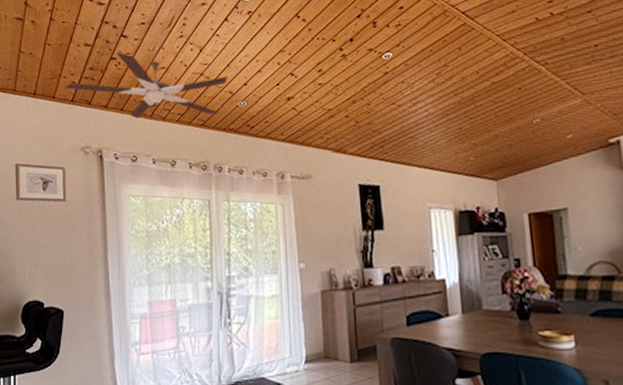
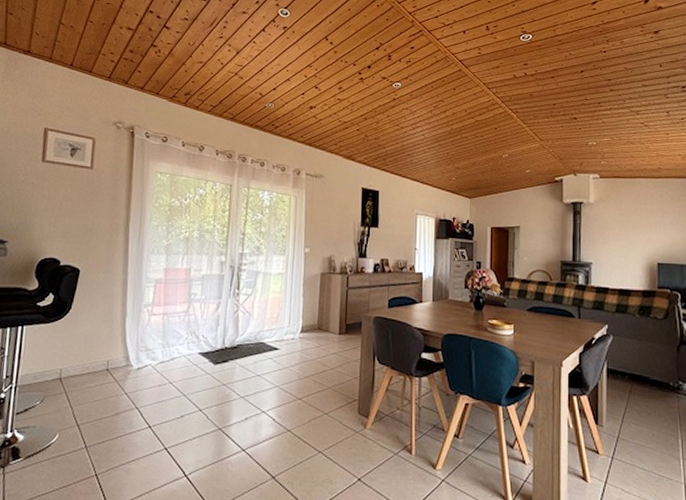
ceiling fan: present [64,52,228,118] -> none [102,41,259,111]

